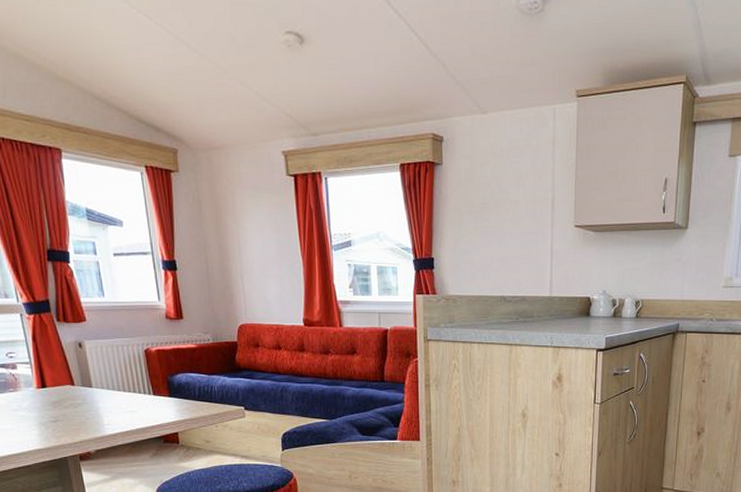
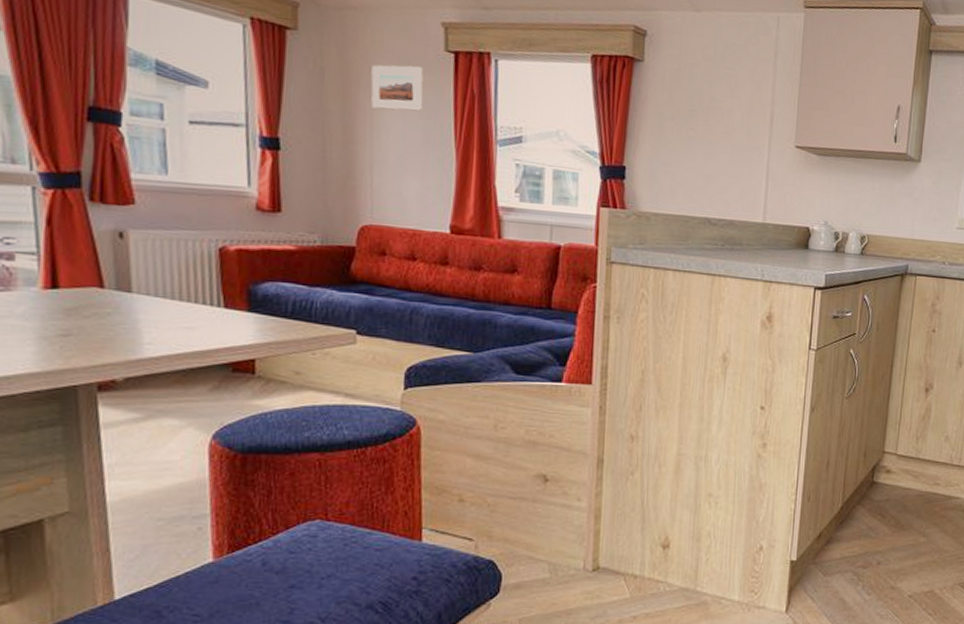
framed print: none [234,191,275,229] -> present [371,64,424,111]

